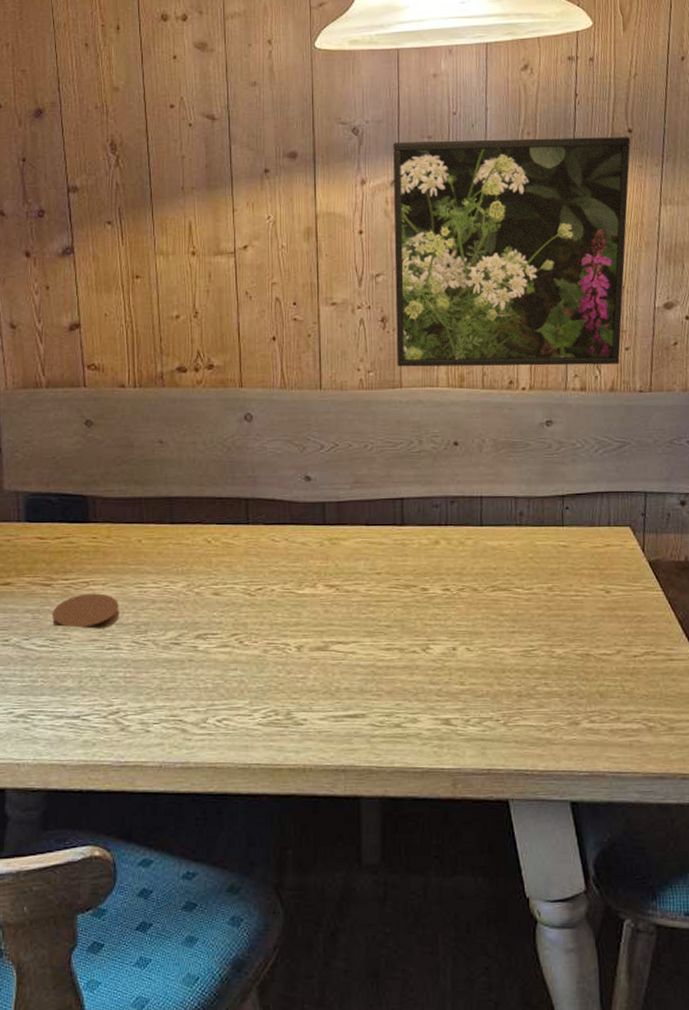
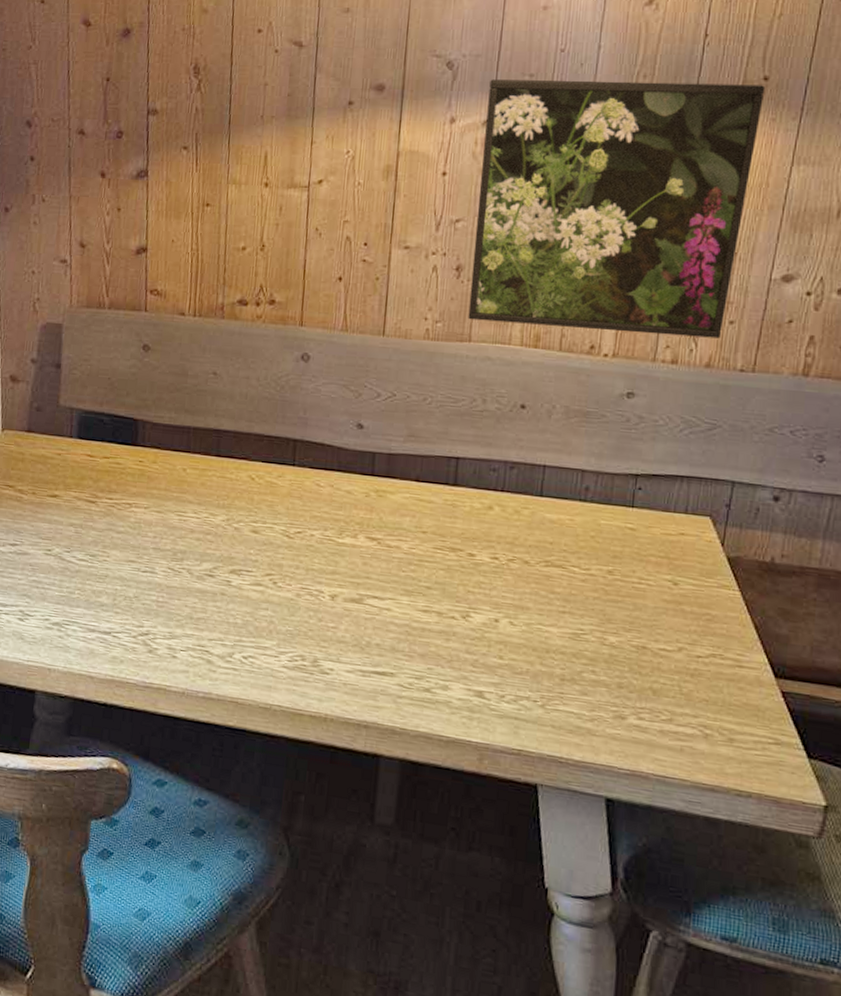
coaster: present [52,593,120,629] -> none [94,515,159,552]

